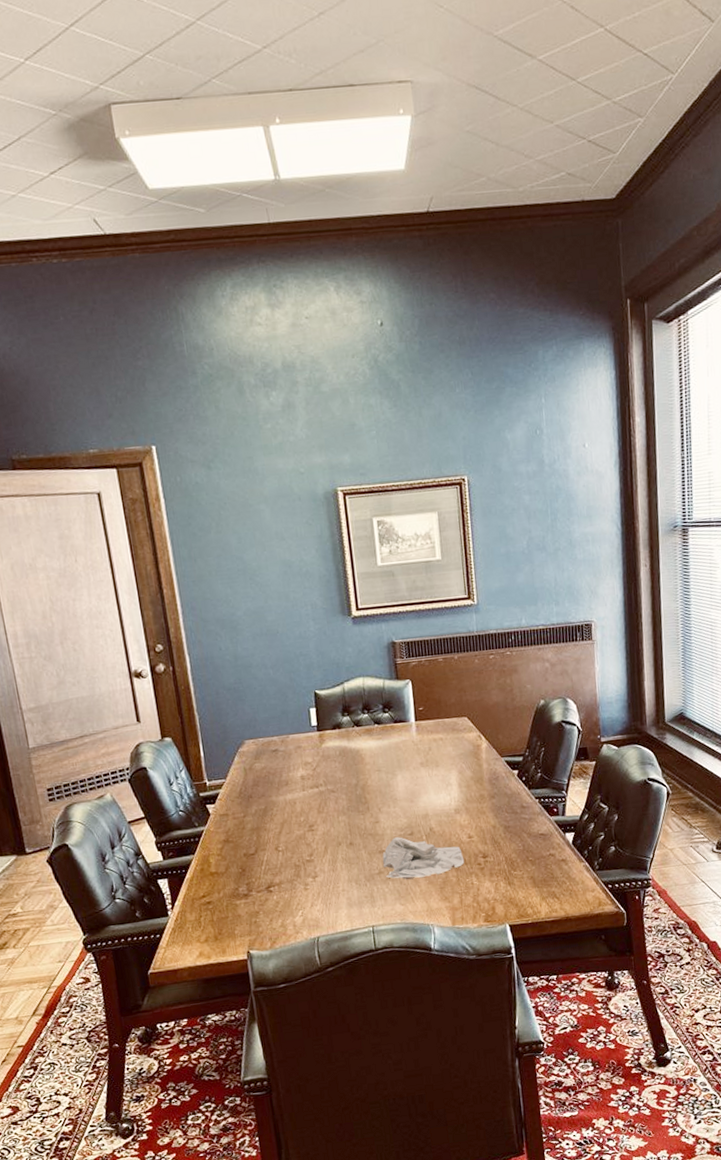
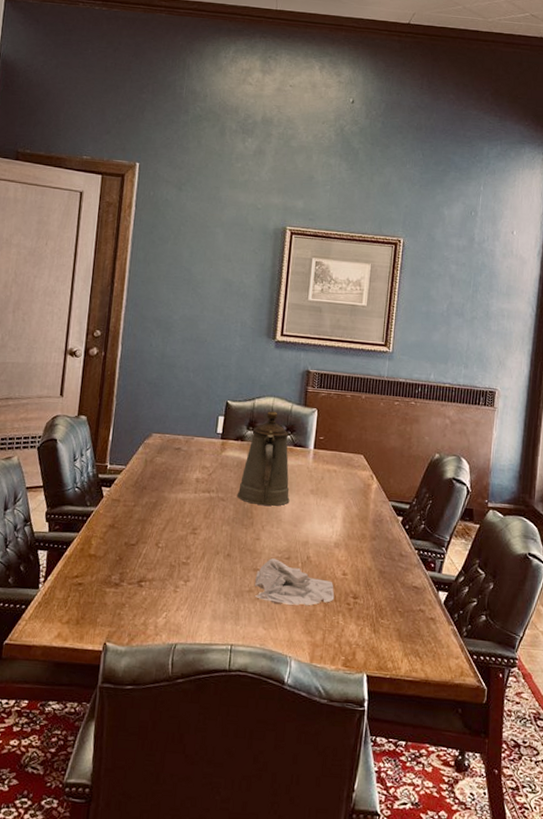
coffee pot: none [346,691,402,789] -> present [237,410,290,506]

